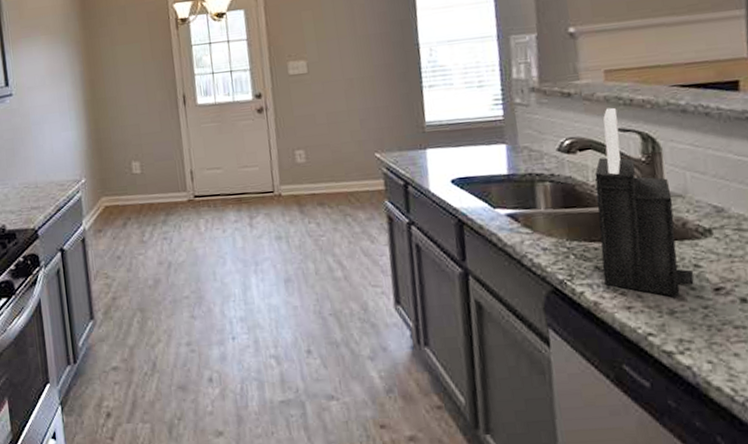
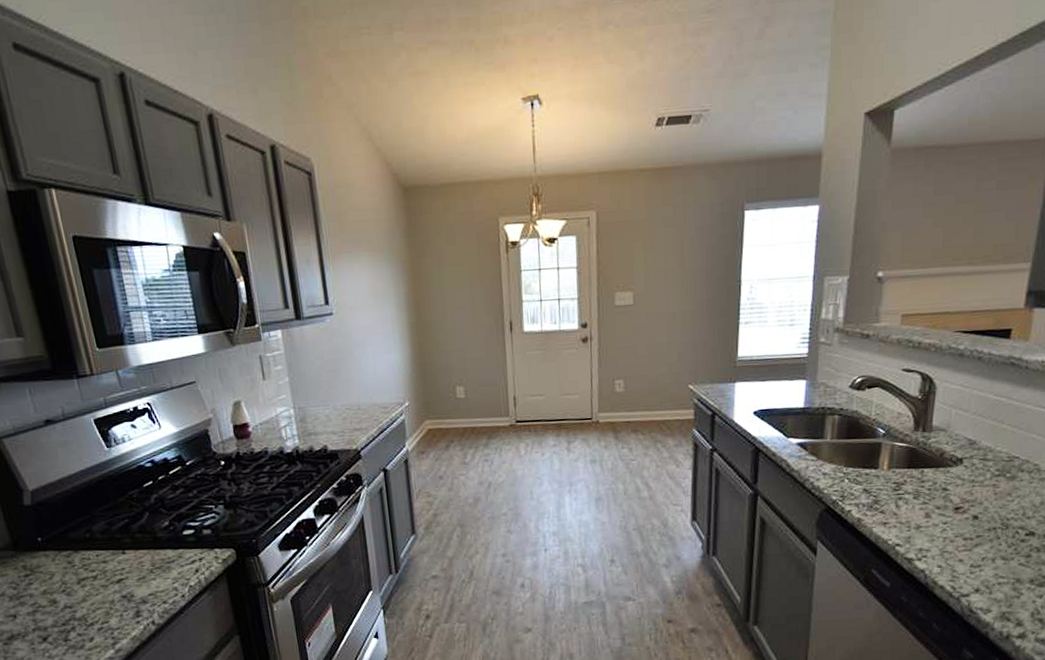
knife block: present [594,107,694,297] -> none [869,349,942,515]

